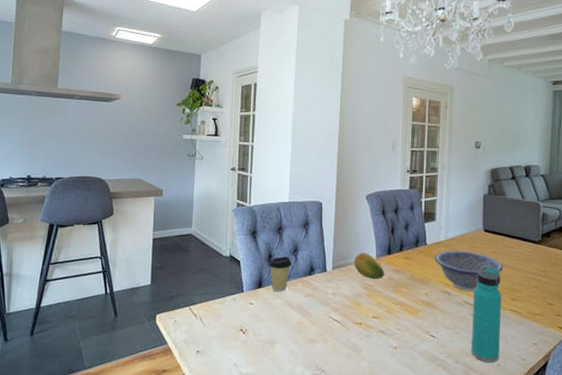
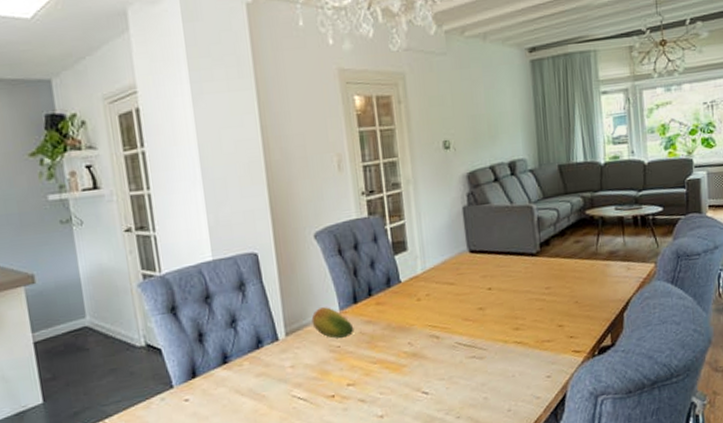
coffee cup: present [269,256,292,293] -> none [200,331,232,380]
decorative bowl: present [434,250,504,292] -> none [413,280,500,331]
water bottle: present [471,266,502,362] -> none [467,294,508,411]

